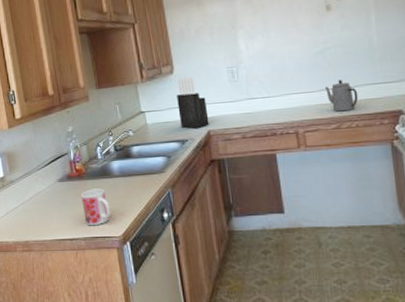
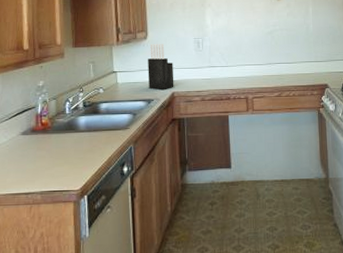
mug: present [81,188,111,226] -> none [43,142,72,180]
teapot: present [324,79,358,112] -> none [271,56,296,83]

